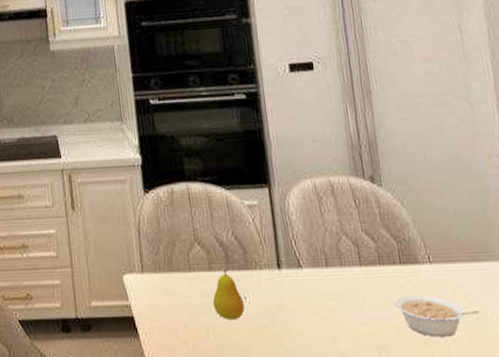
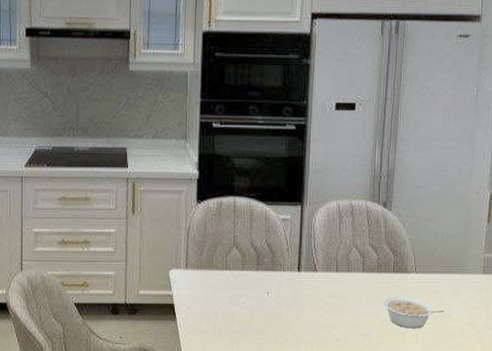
fruit: present [212,268,245,320] -> none [241,269,266,310]

